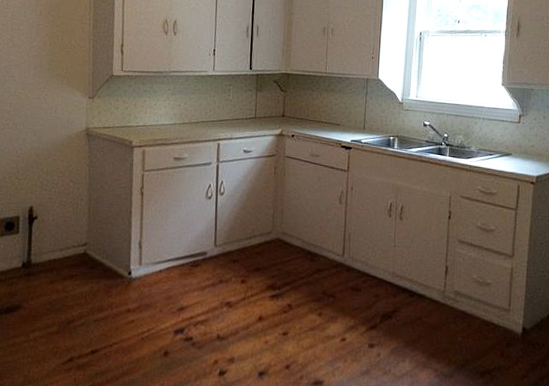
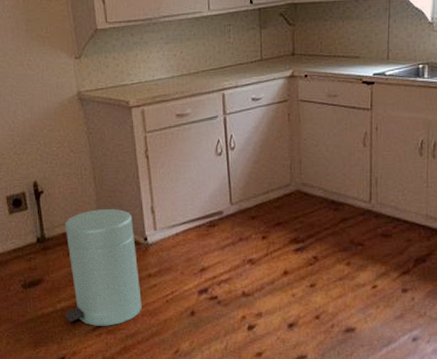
trash can: none [36,239,120,361] -> present [64,209,142,326]

